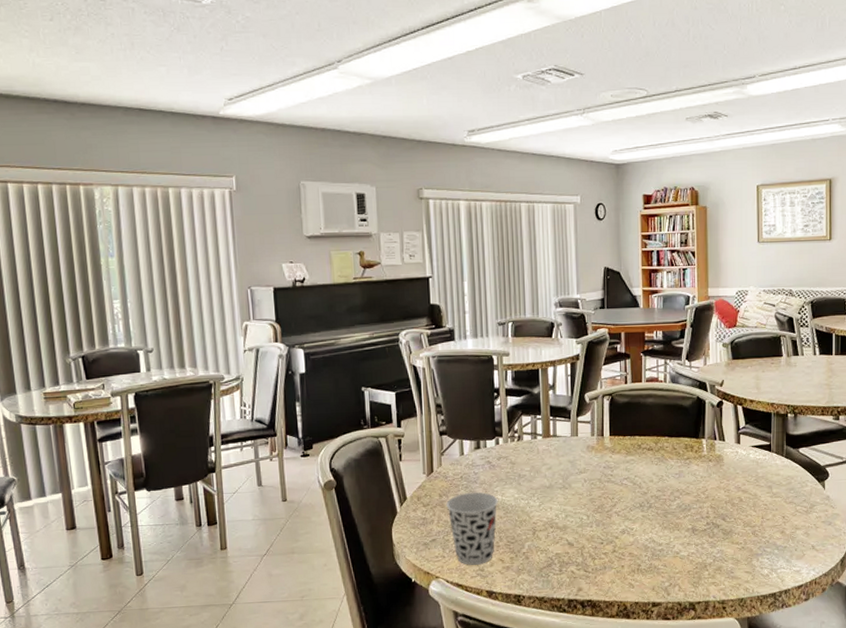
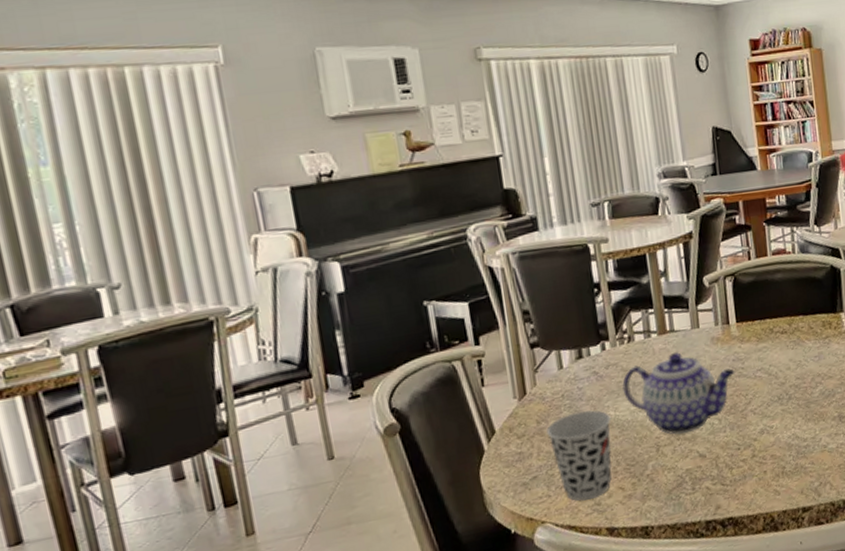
teapot: none [510,453,605,524] -> present [622,351,735,435]

